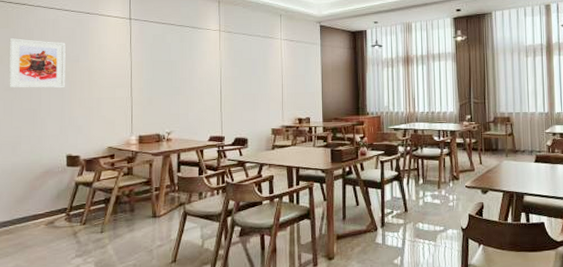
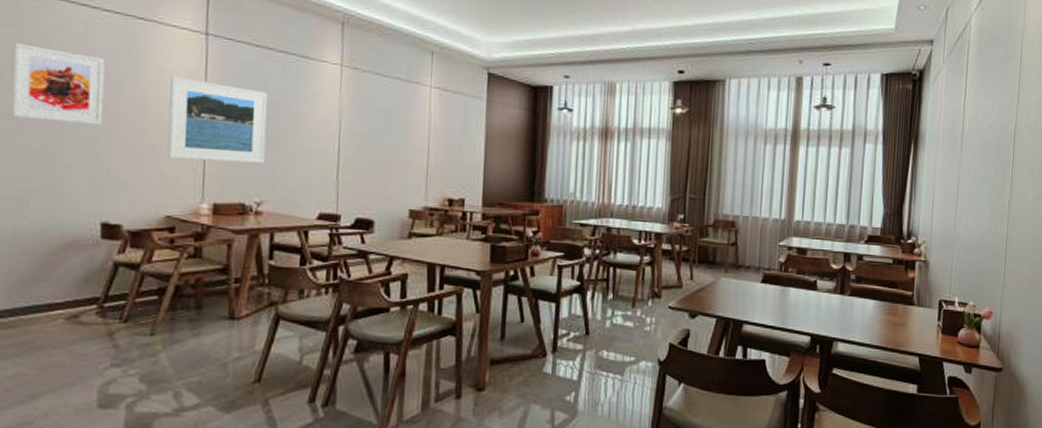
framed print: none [107,49,172,106] -> present [167,75,268,164]

